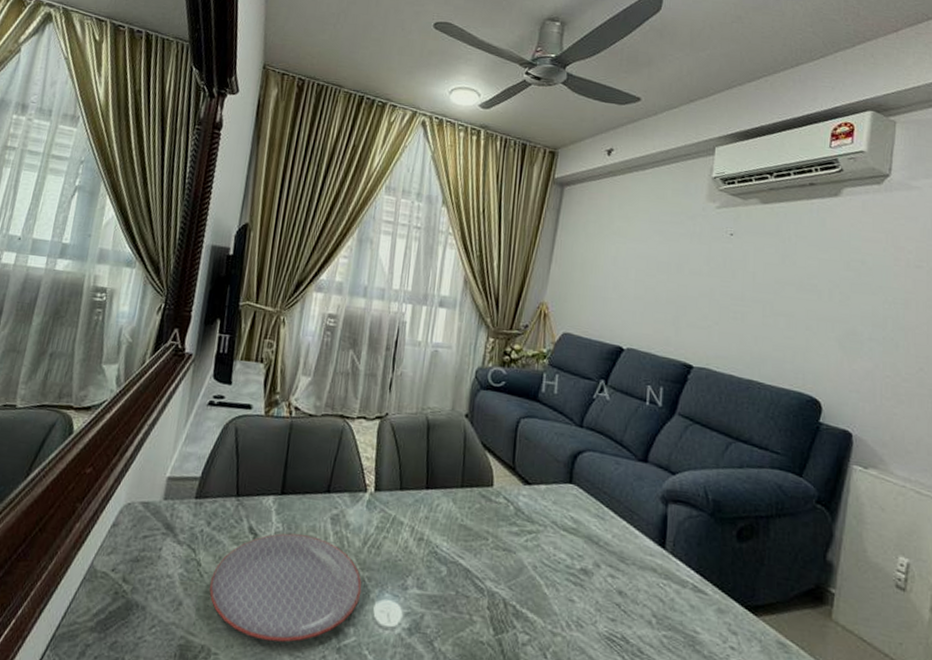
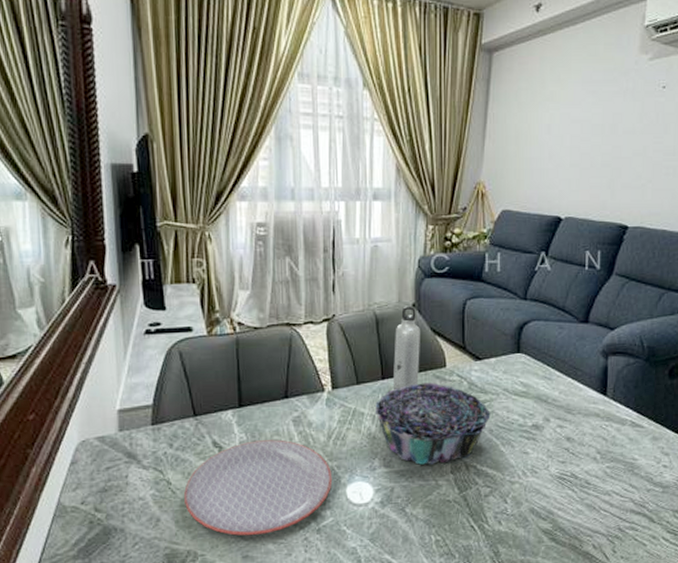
decorative bowl: none [415,499,536,596] -> present [375,382,491,465]
water bottle: none [436,415,471,504] -> present [392,306,420,390]

